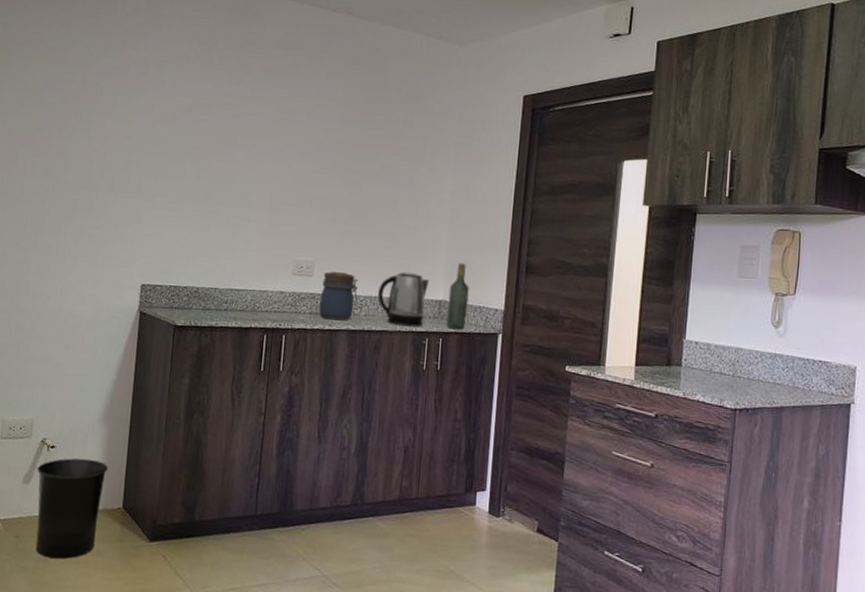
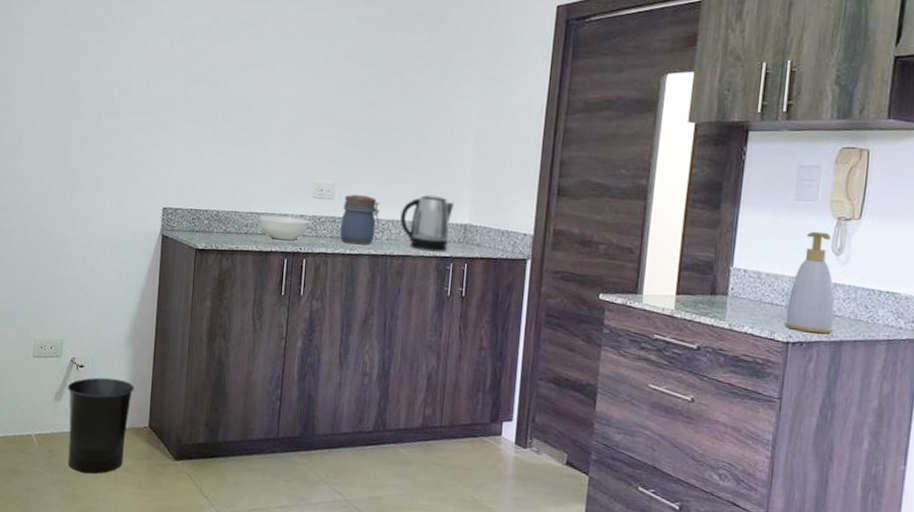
bowl: none [239,292,290,317] -> present [259,215,310,241]
wine bottle: present [446,262,469,331] -> none [472,185,496,256]
soap bottle: none [731,306,775,401] -> present [783,231,835,335]

